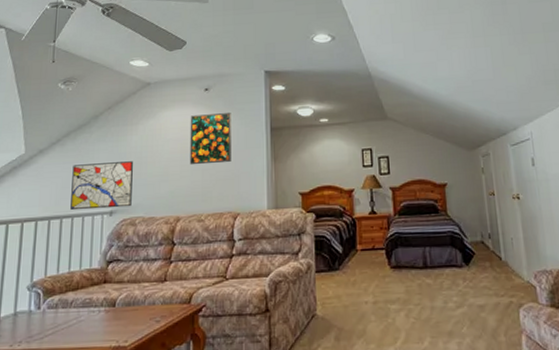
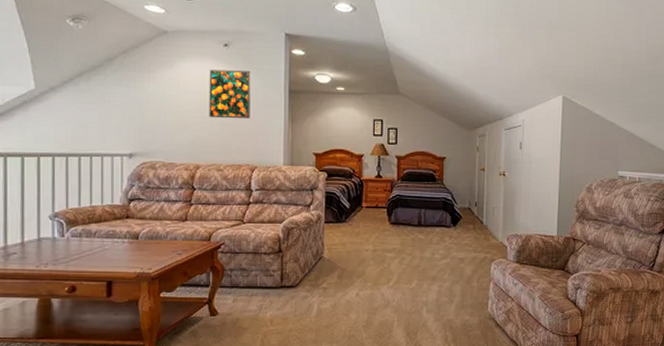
wall art: present [70,161,133,211] -> none [88,106,151,152]

